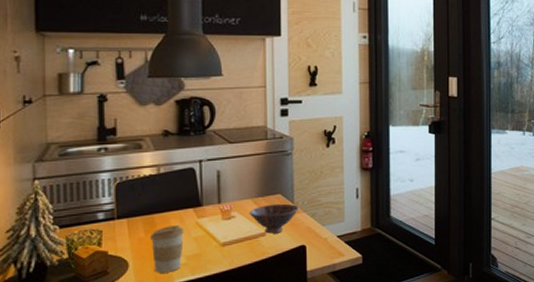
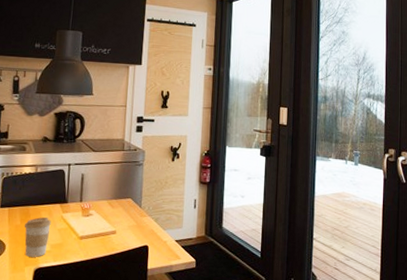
bowl: present [249,203,300,234] -> none [104,206,146,233]

